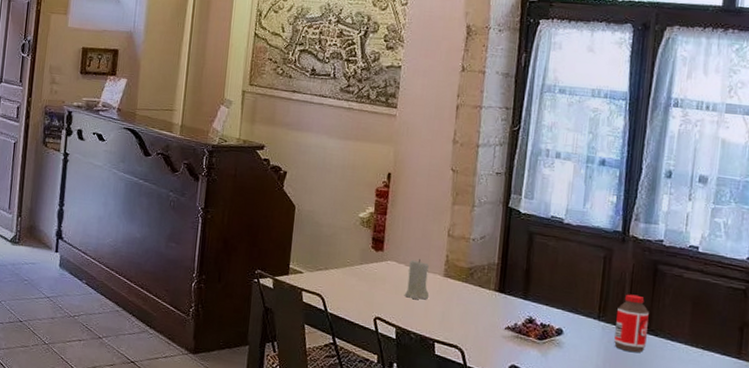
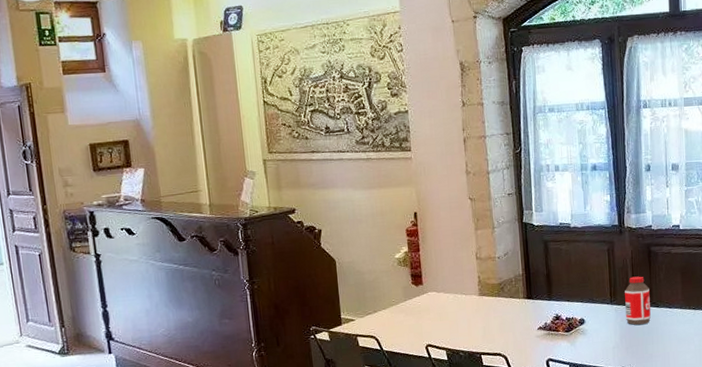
candle: present [404,259,430,300] -> none [447,285,470,322]

